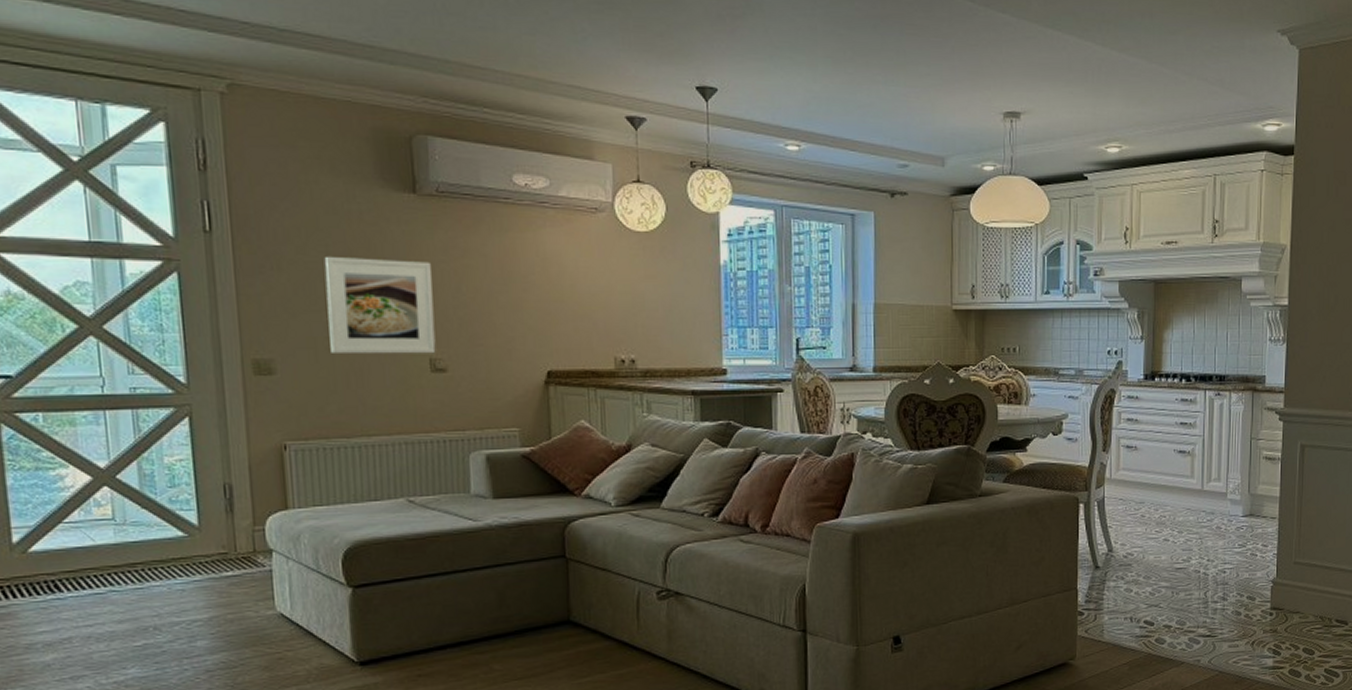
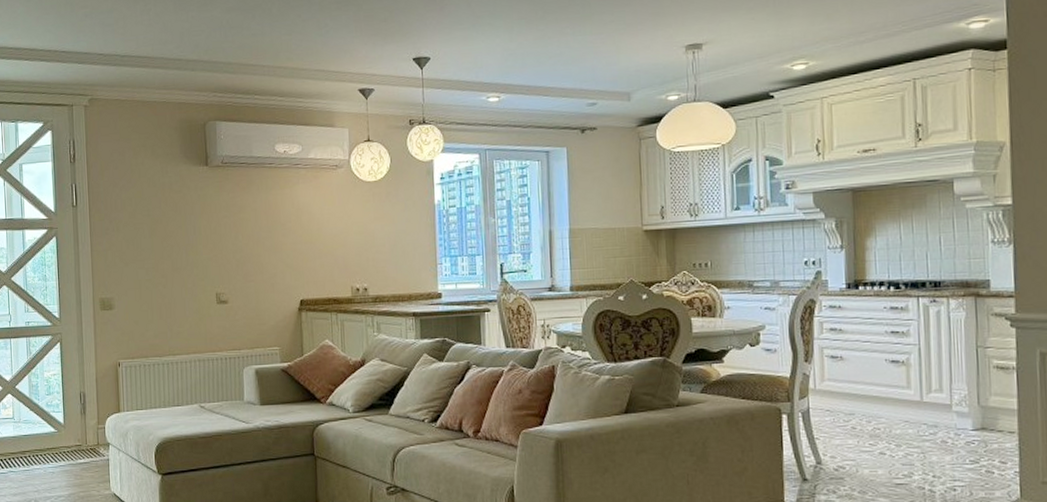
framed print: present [324,256,436,354] -> none [146,217,221,292]

